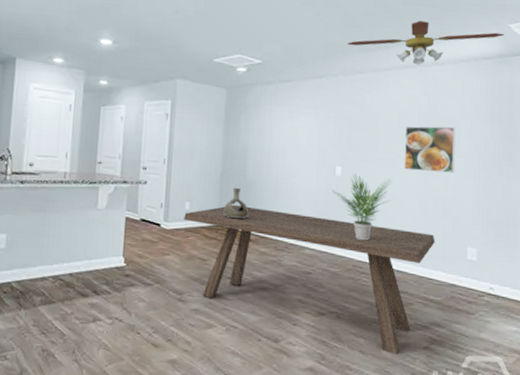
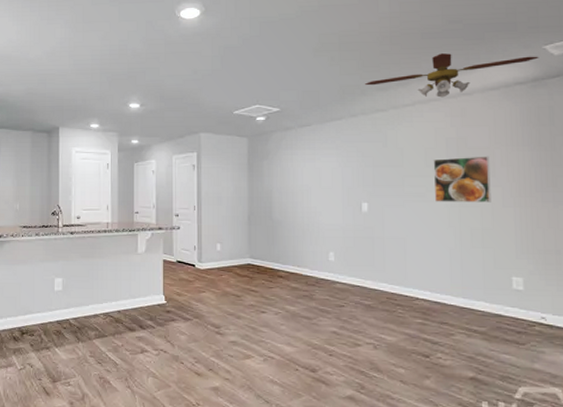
dining table: present [184,204,435,355] -> none [216,244,475,385]
ceramic vessel: present [223,187,249,219] -> none [253,228,278,257]
potted plant: present [332,174,392,241] -> none [359,209,423,274]

